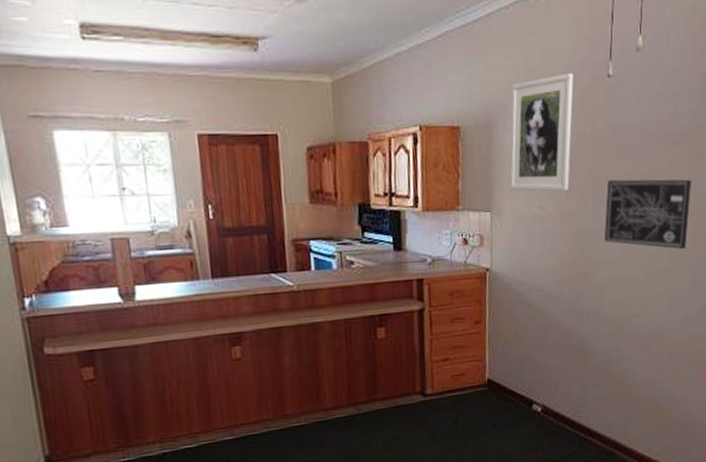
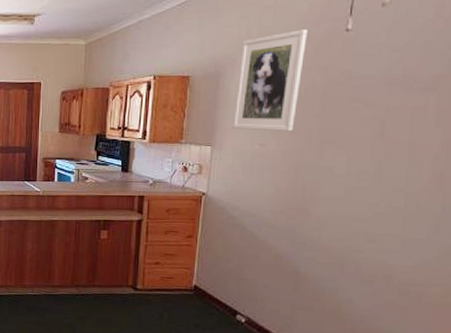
wall art: present [604,179,692,249] -> none [328,123,442,193]

